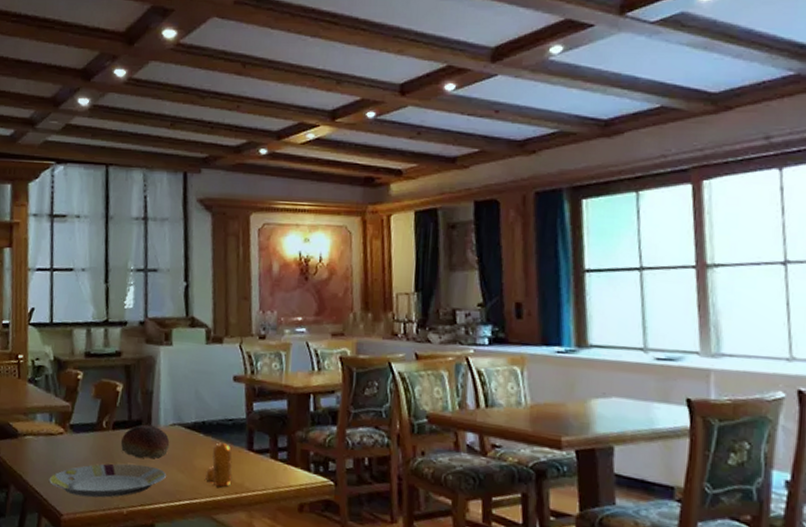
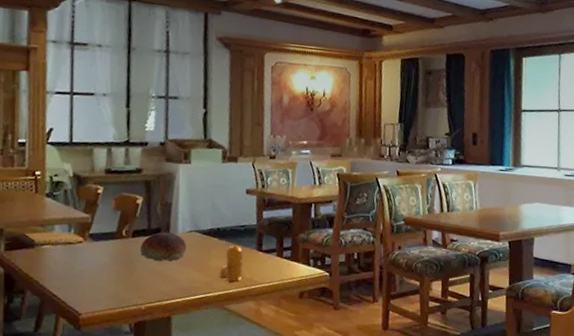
plate: present [49,463,166,498] -> none [67,266,183,297]

